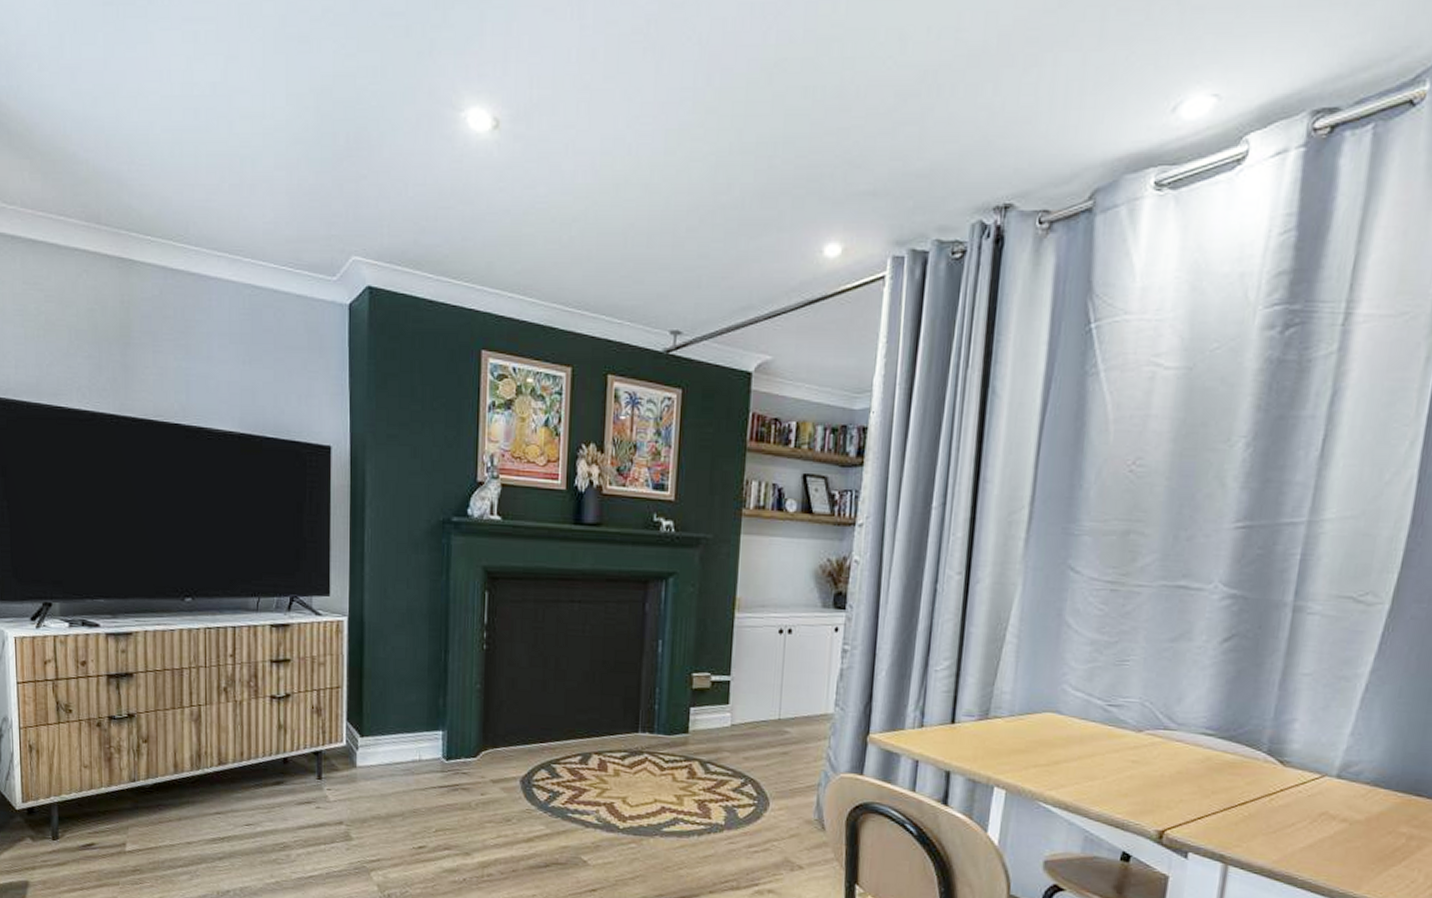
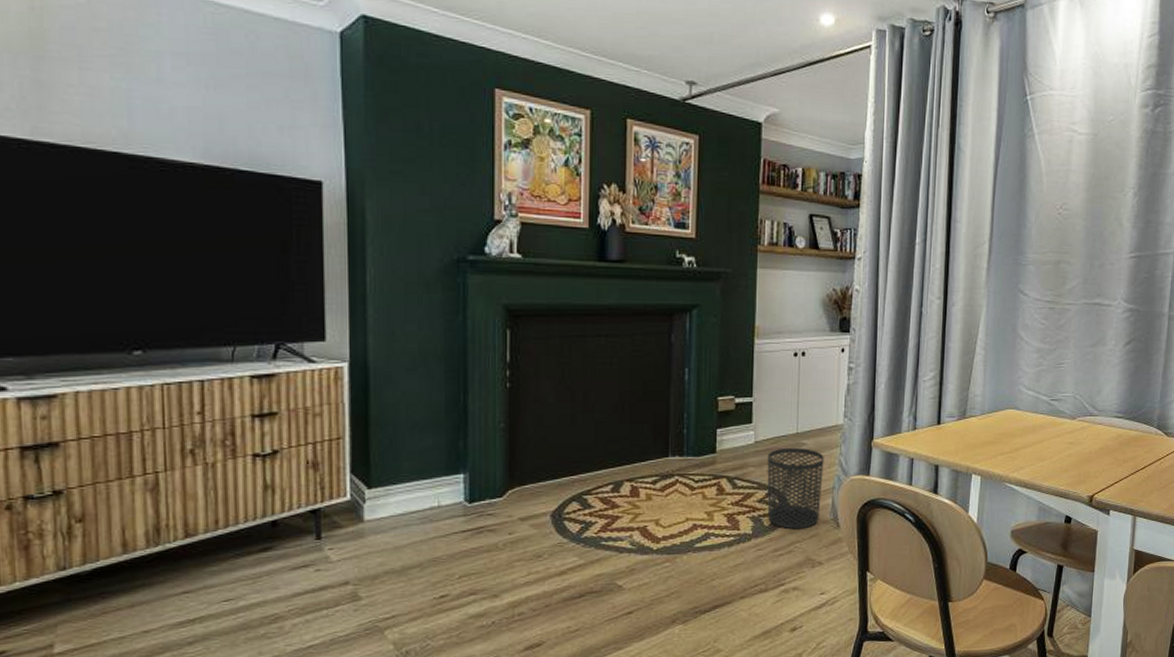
waste bin: none [742,734,810,827] -> present [767,447,824,530]

